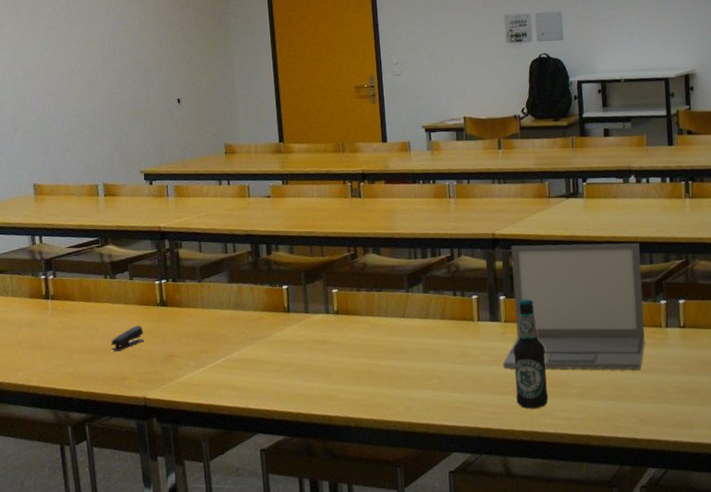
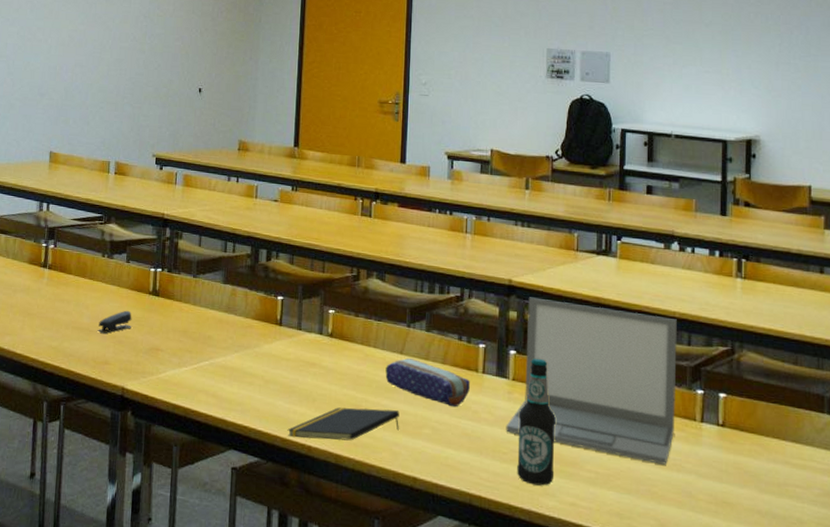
notepad: none [307,368,409,412] -> present [287,407,400,441]
pencil case: none [391,320,468,356] -> present [385,358,470,408]

